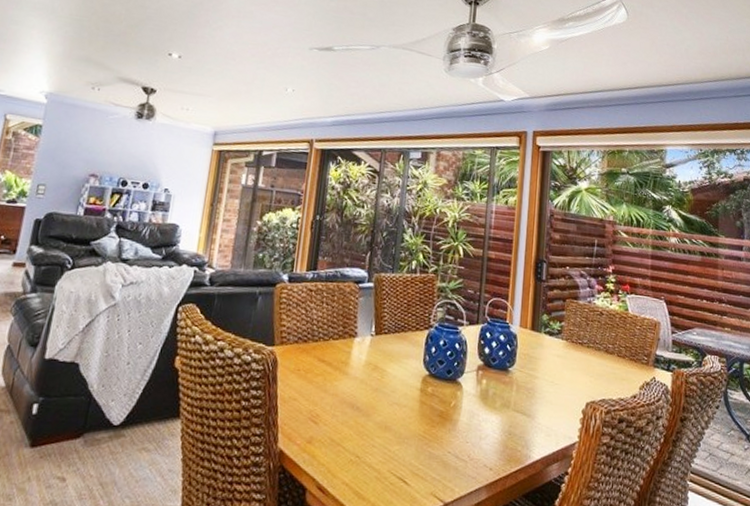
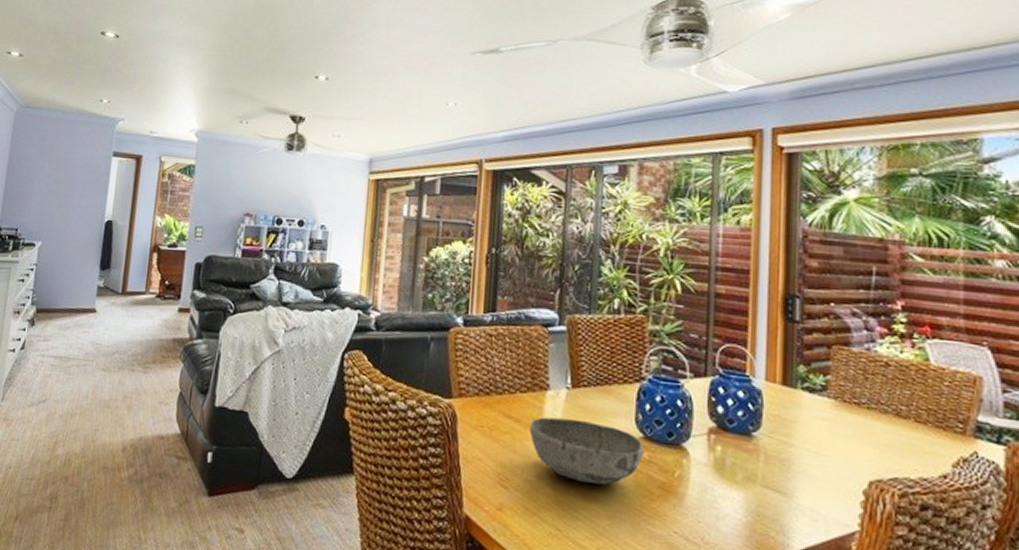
bowl: none [339,360,429,416] -> present [529,417,644,485]

